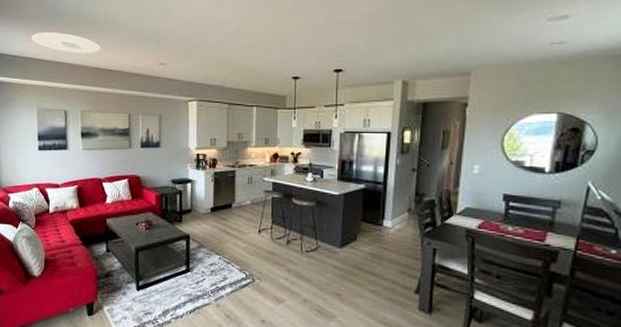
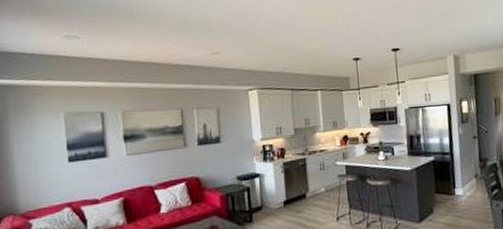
ceiling light: present [31,32,100,53] -> none [52,25,141,47]

